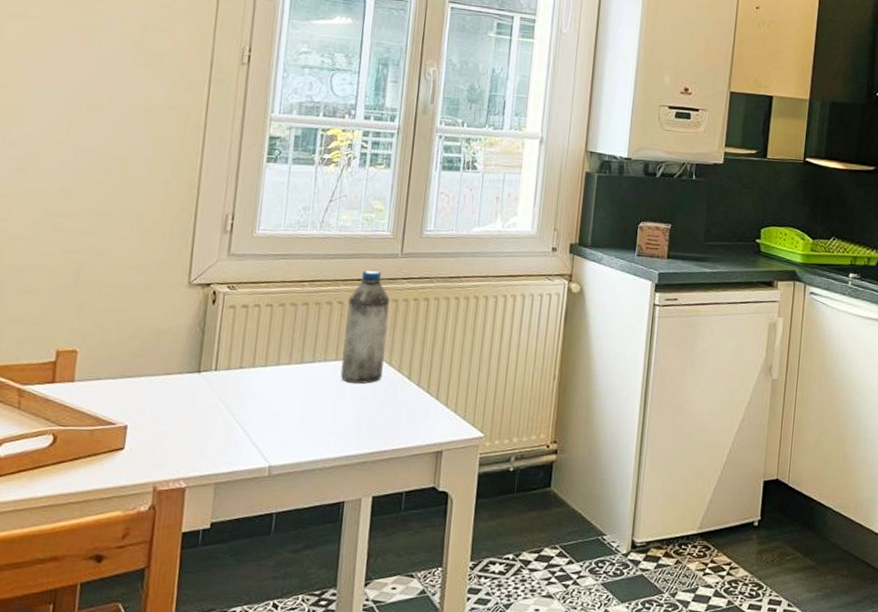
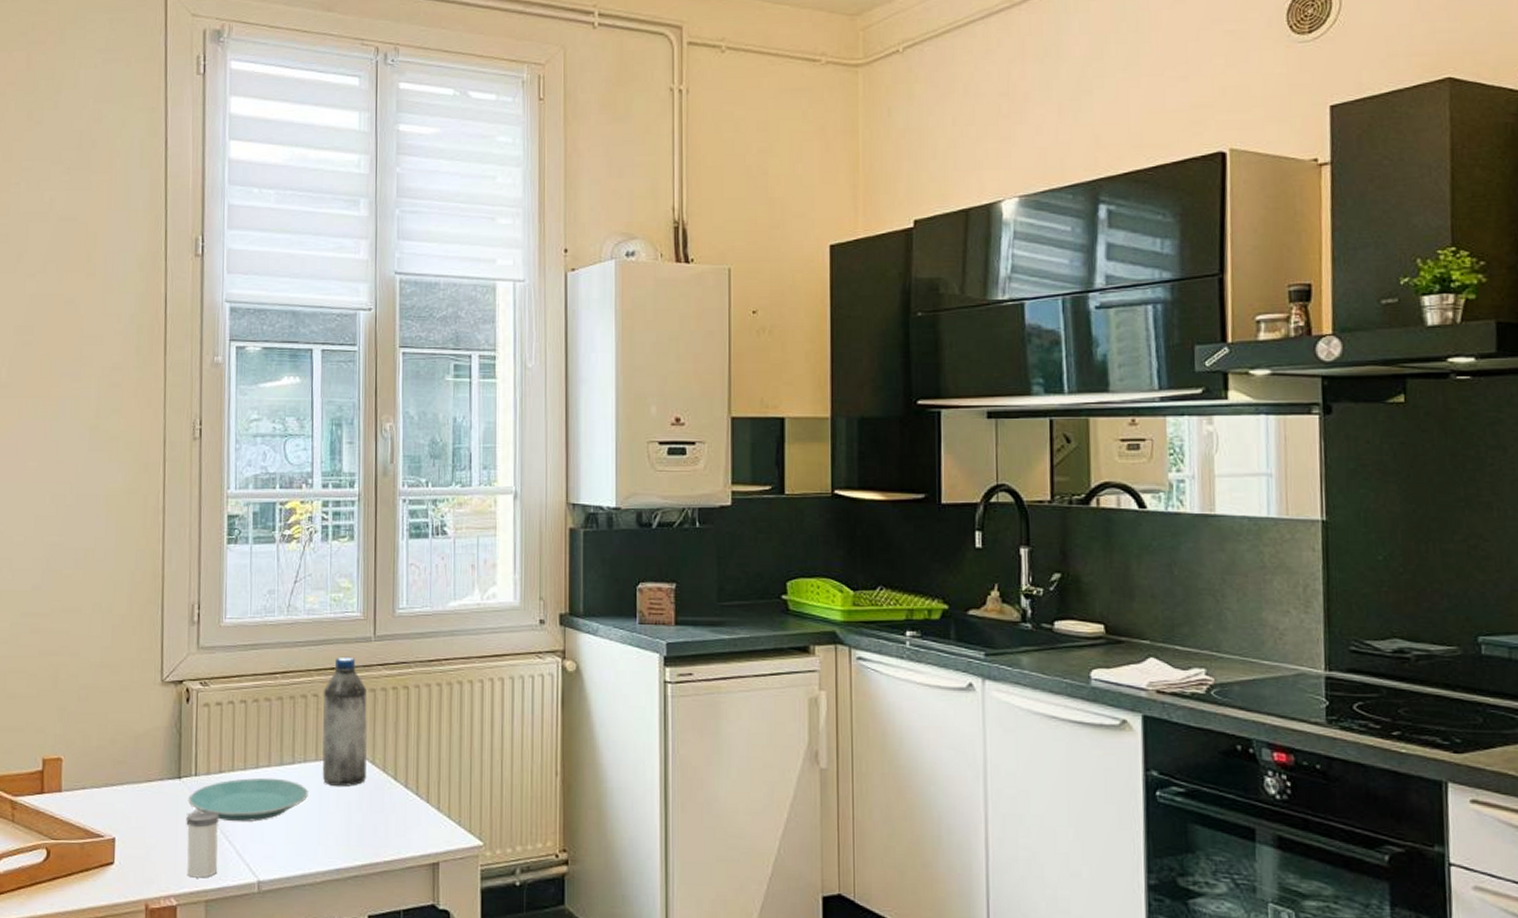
salt shaker: none [199,402,237,463] -> present [186,811,220,878]
plate: none [206,374,326,413] -> present [188,777,308,822]

